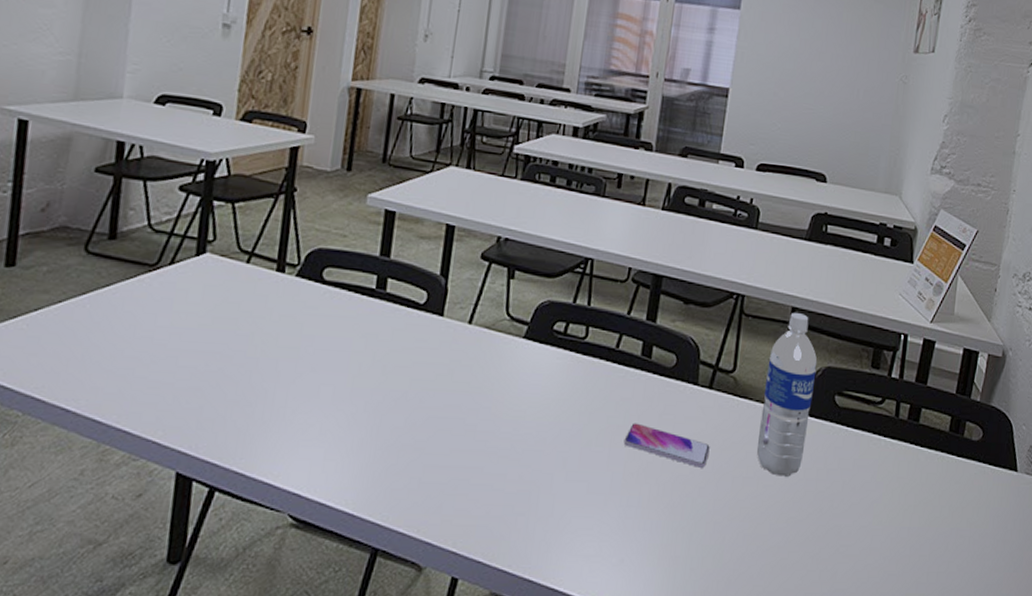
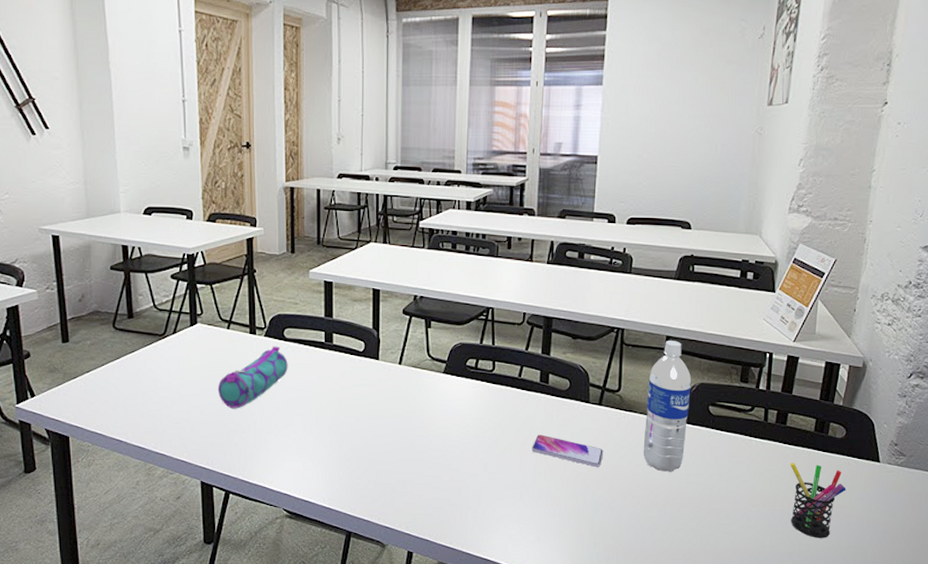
pencil case: none [220,290,323,372] -> present [217,346,288,409]
pen holder: none [920,469,981,565] -> present [790,463,846,538]

